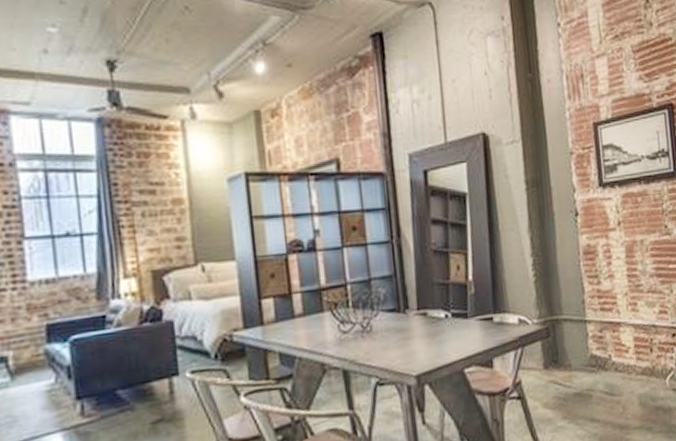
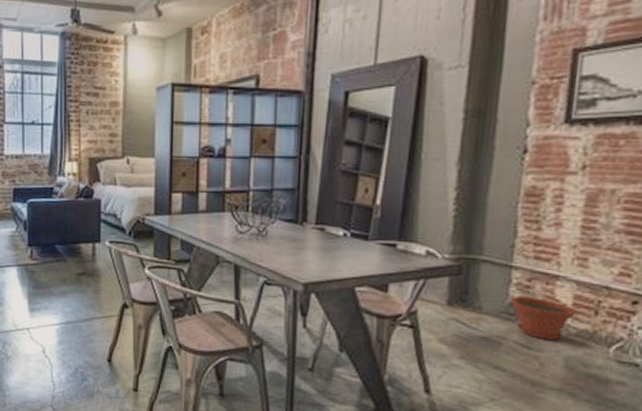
plant pot: none [591,345,638,384] -> present [510,296,576,341]

